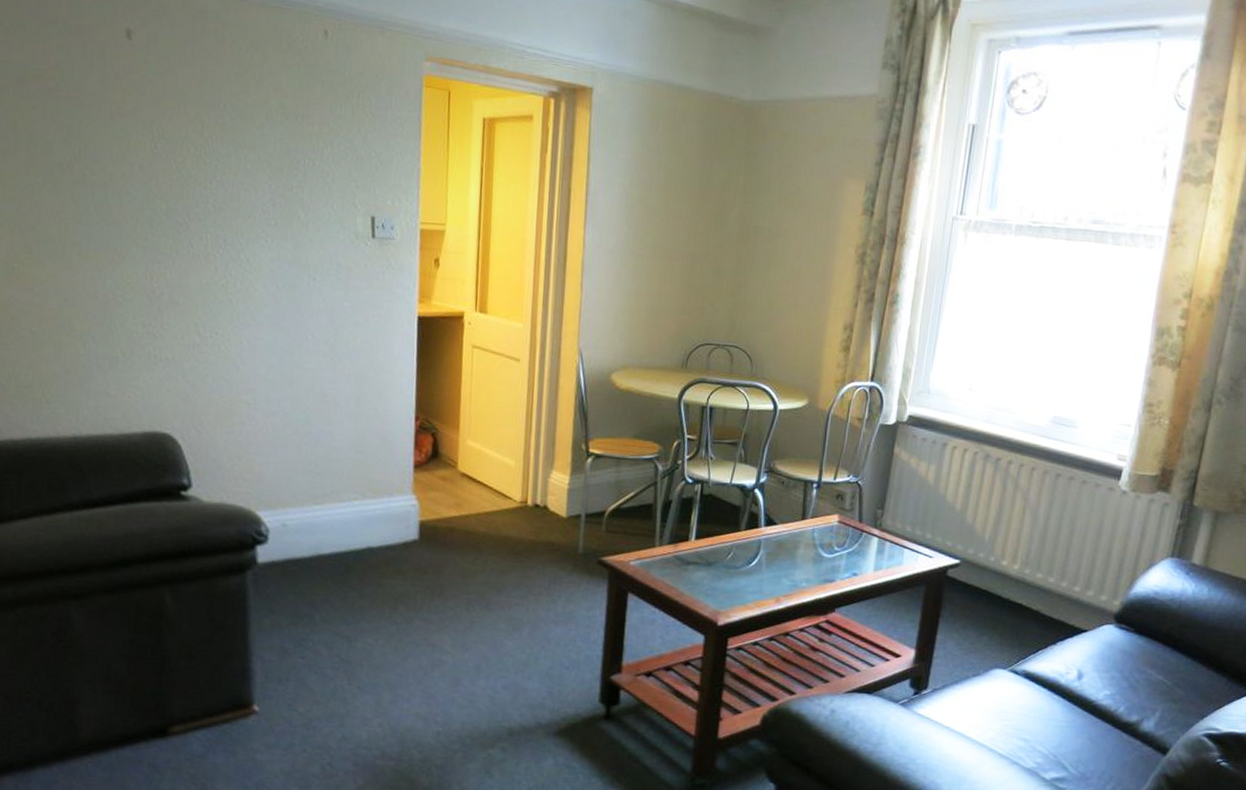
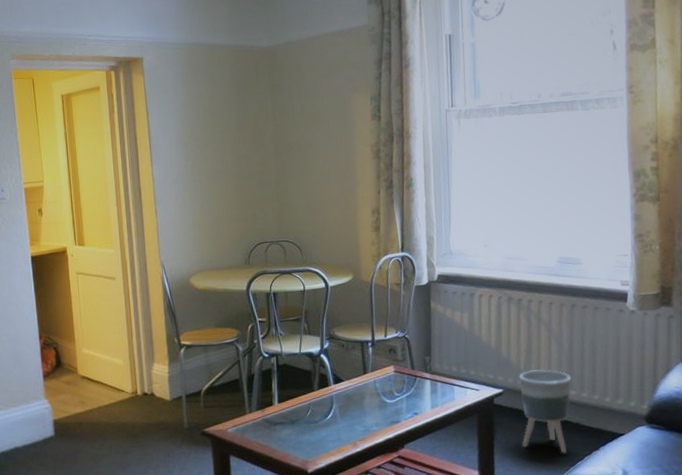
planter: none [970,543,1041,644] -> present [519,369,572,454]

